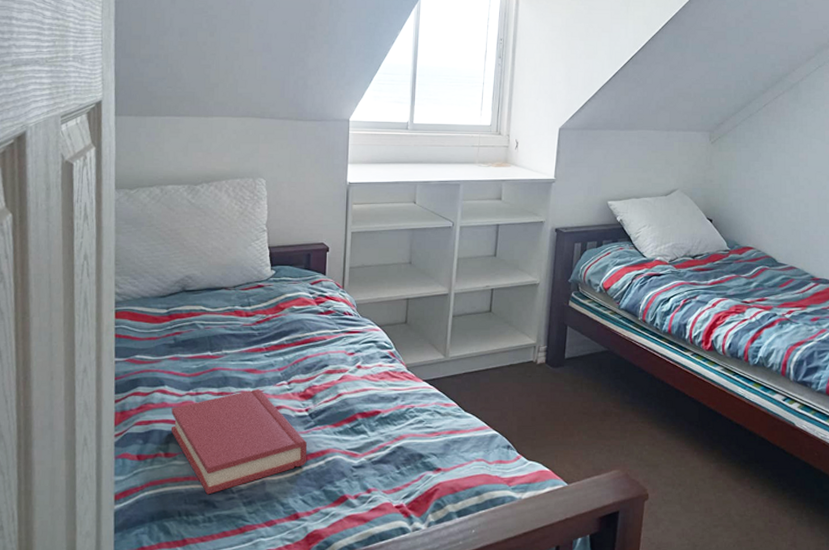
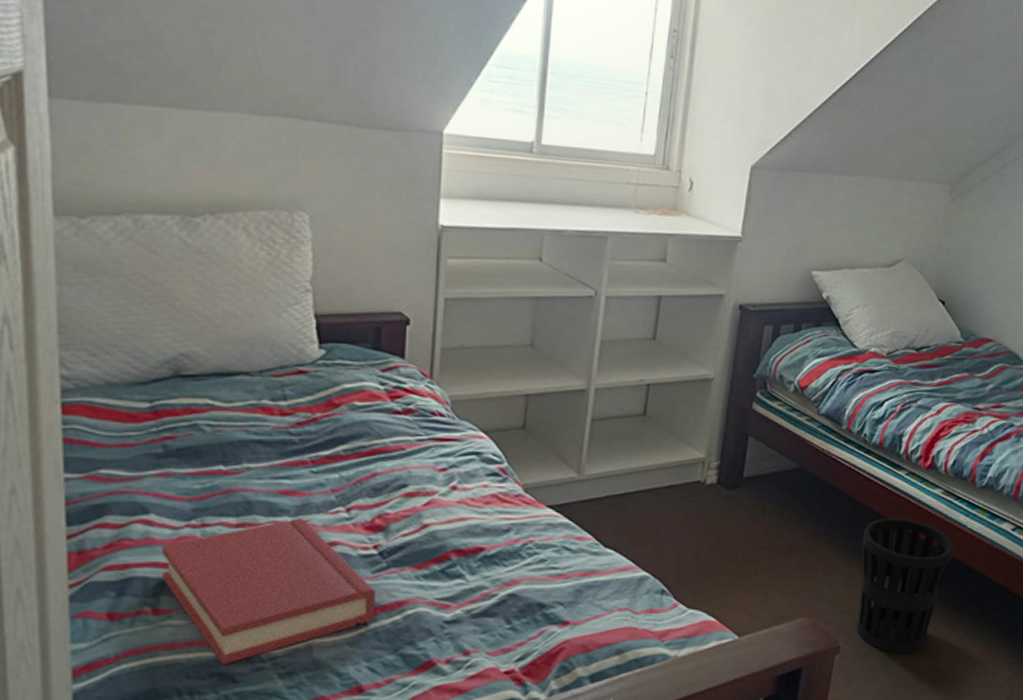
wastebasket: none [660,390,736,502] -> present [856,518,954,654]

